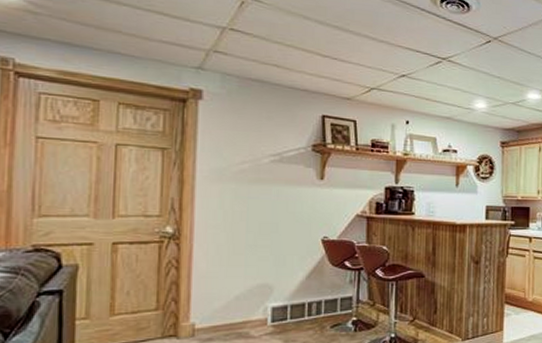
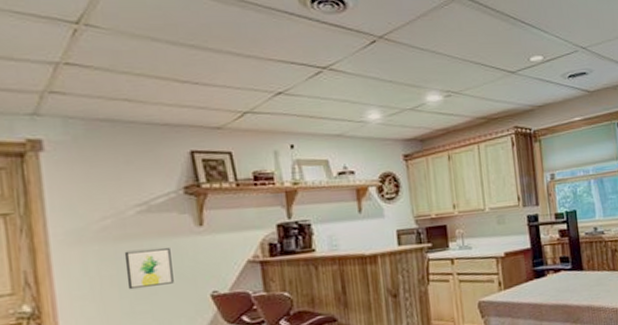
wall art: none [254,192,293,226] -> present [124,247,174,290]

